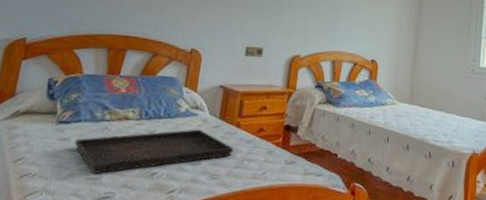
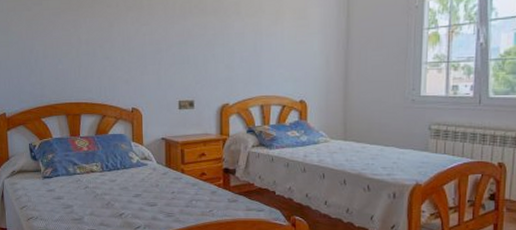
serving tray: present [74,129,234,174] -> none [58,176,182,216]

